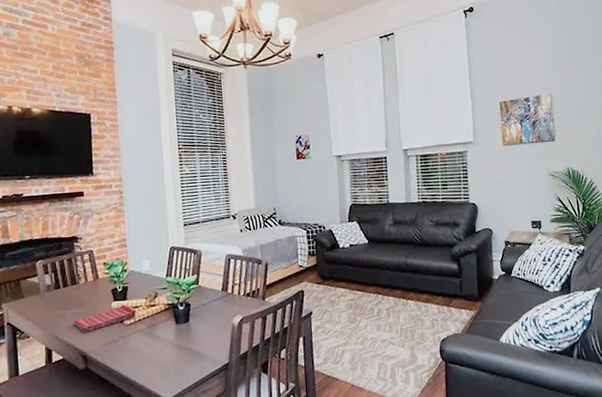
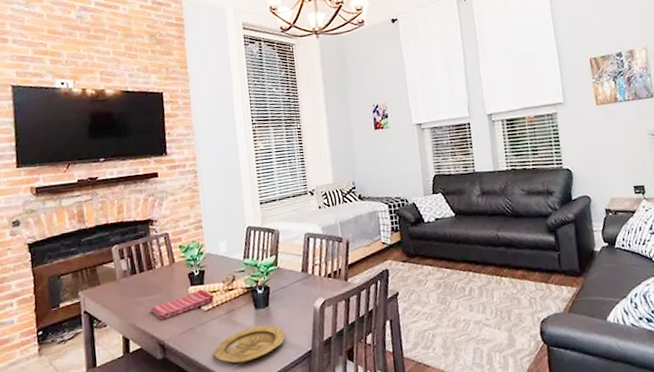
plate: none [134,339,204,374] -> present [213,325,285,363]

